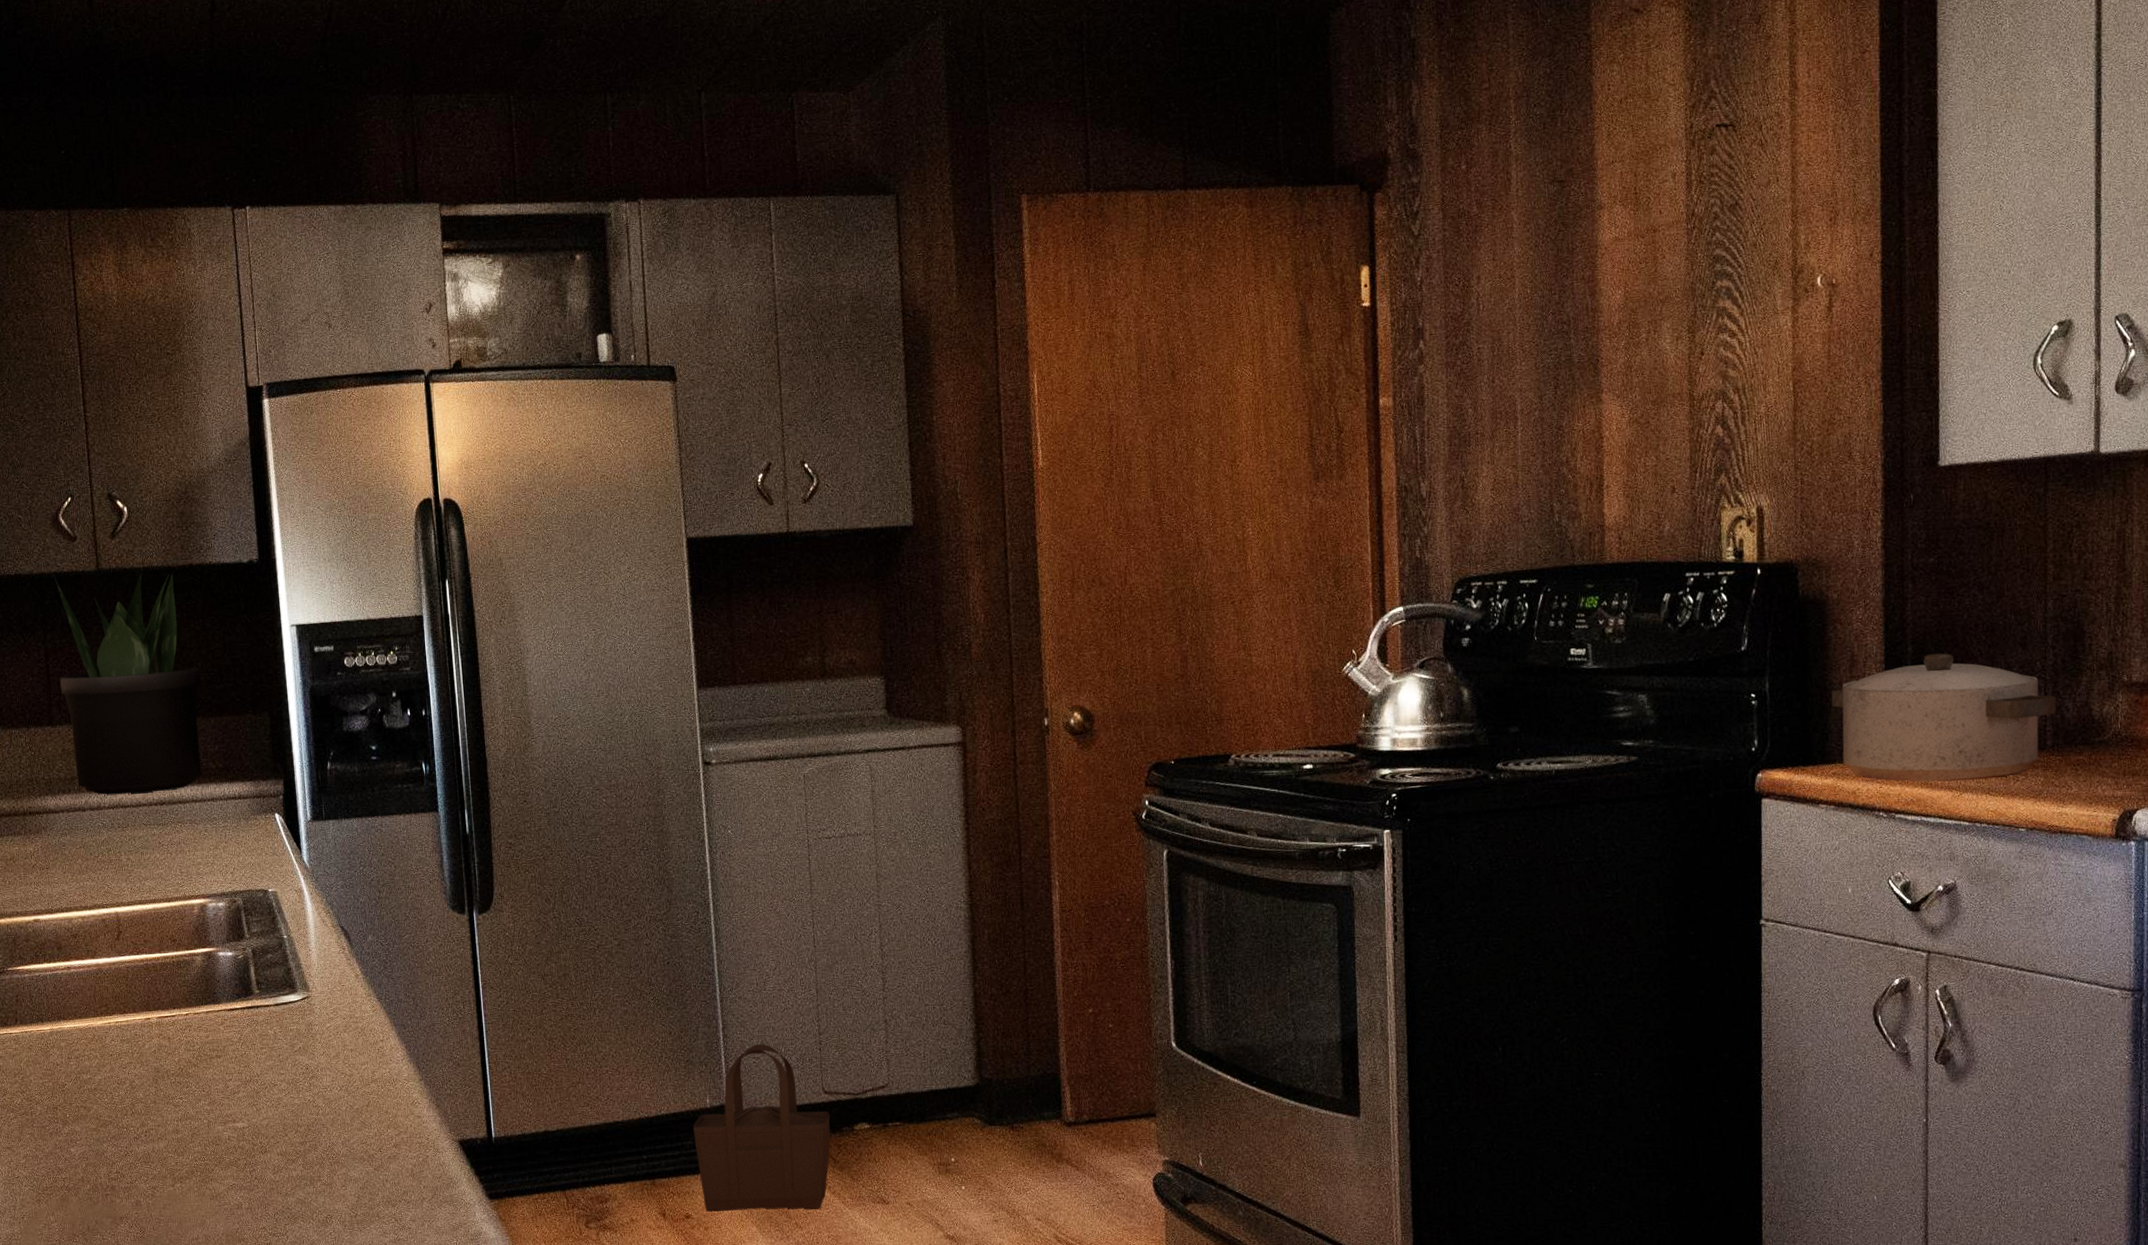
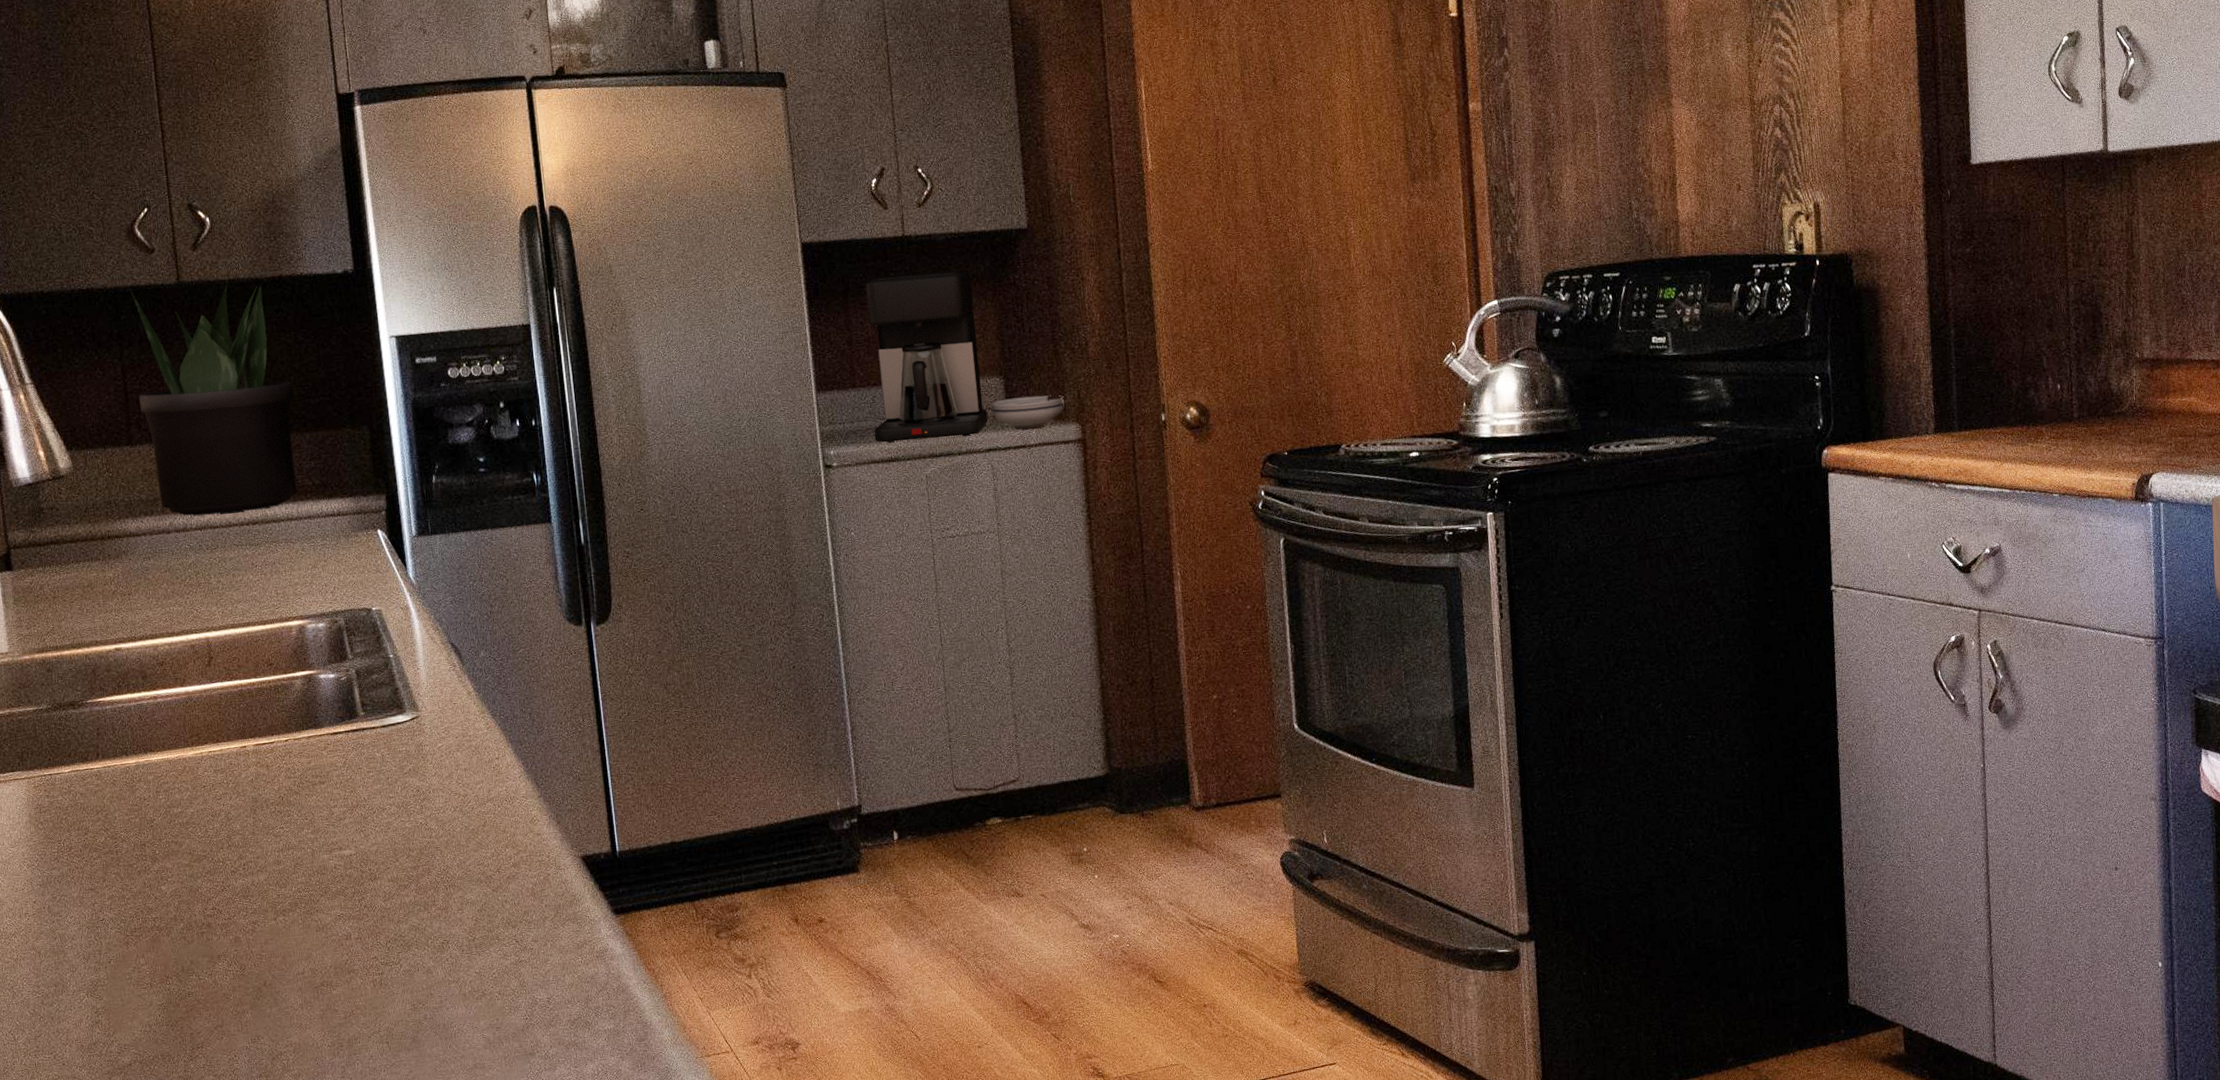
shopping bag: present [693,1043,831,1211] -> none [824,743,963,914]
coffee maker: none [749,567,868,741] -> present [865,269,988,443]
bowl: none [871,696,945,730] -> present [991,395,1064,429]
cooking pot: present [1831,653,2057,782] -> none [1885,335,2081,454]

